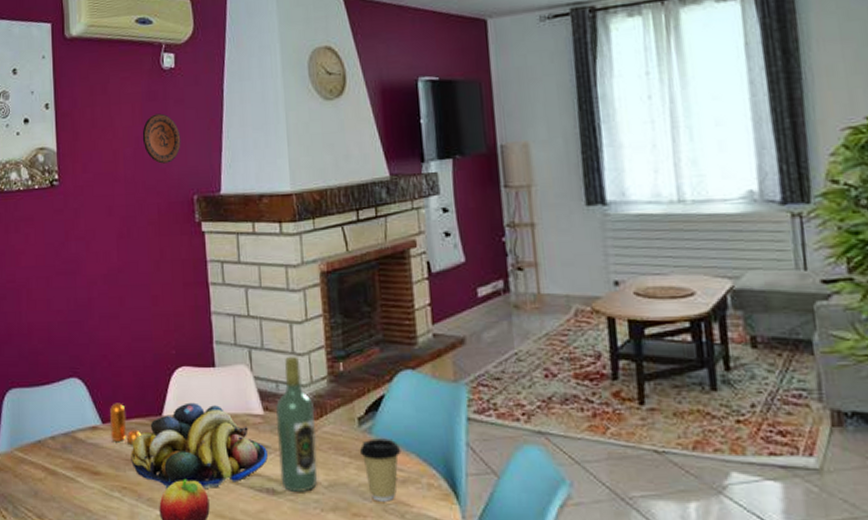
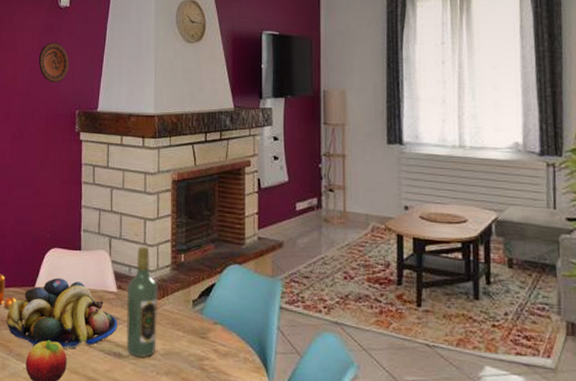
coffee cup: present [359,438,401,502] -> none [191,318,225,370]

